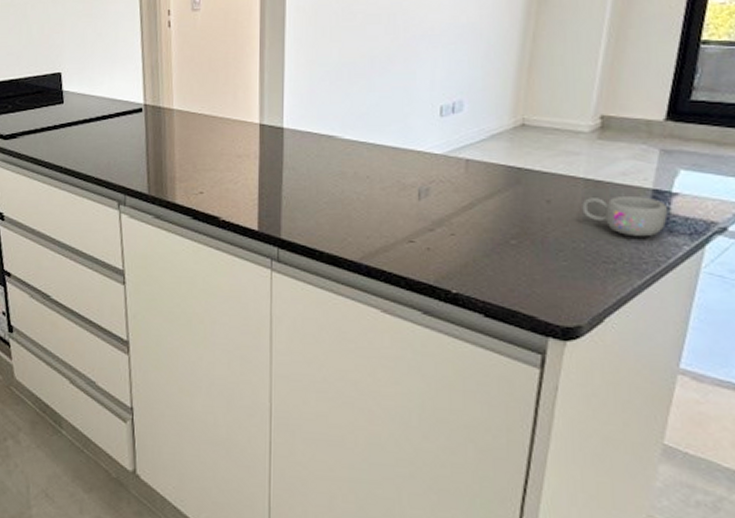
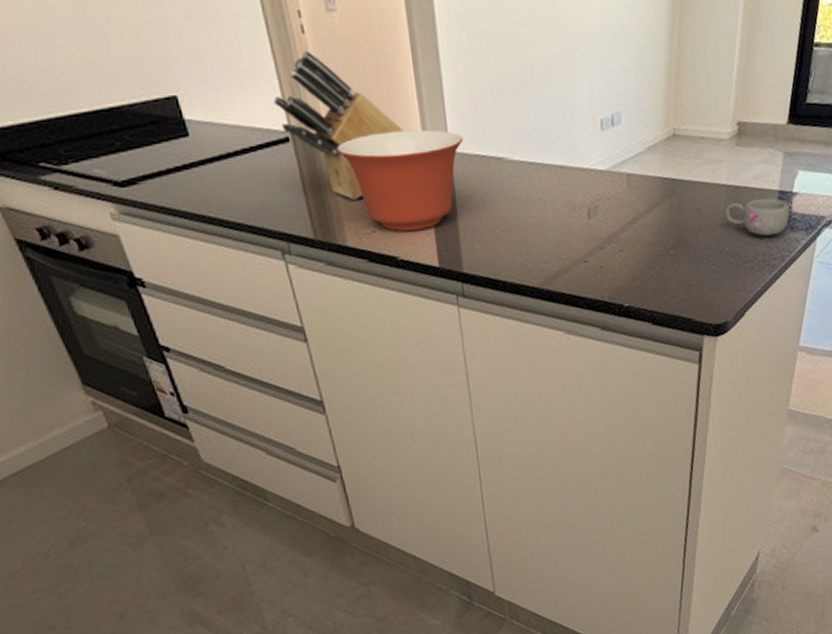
knife block: none [135,40,244,164] -> present [273,49,405,200]
mixing bowl: none [181,108,297,196] -> present [337,129,463,232]

